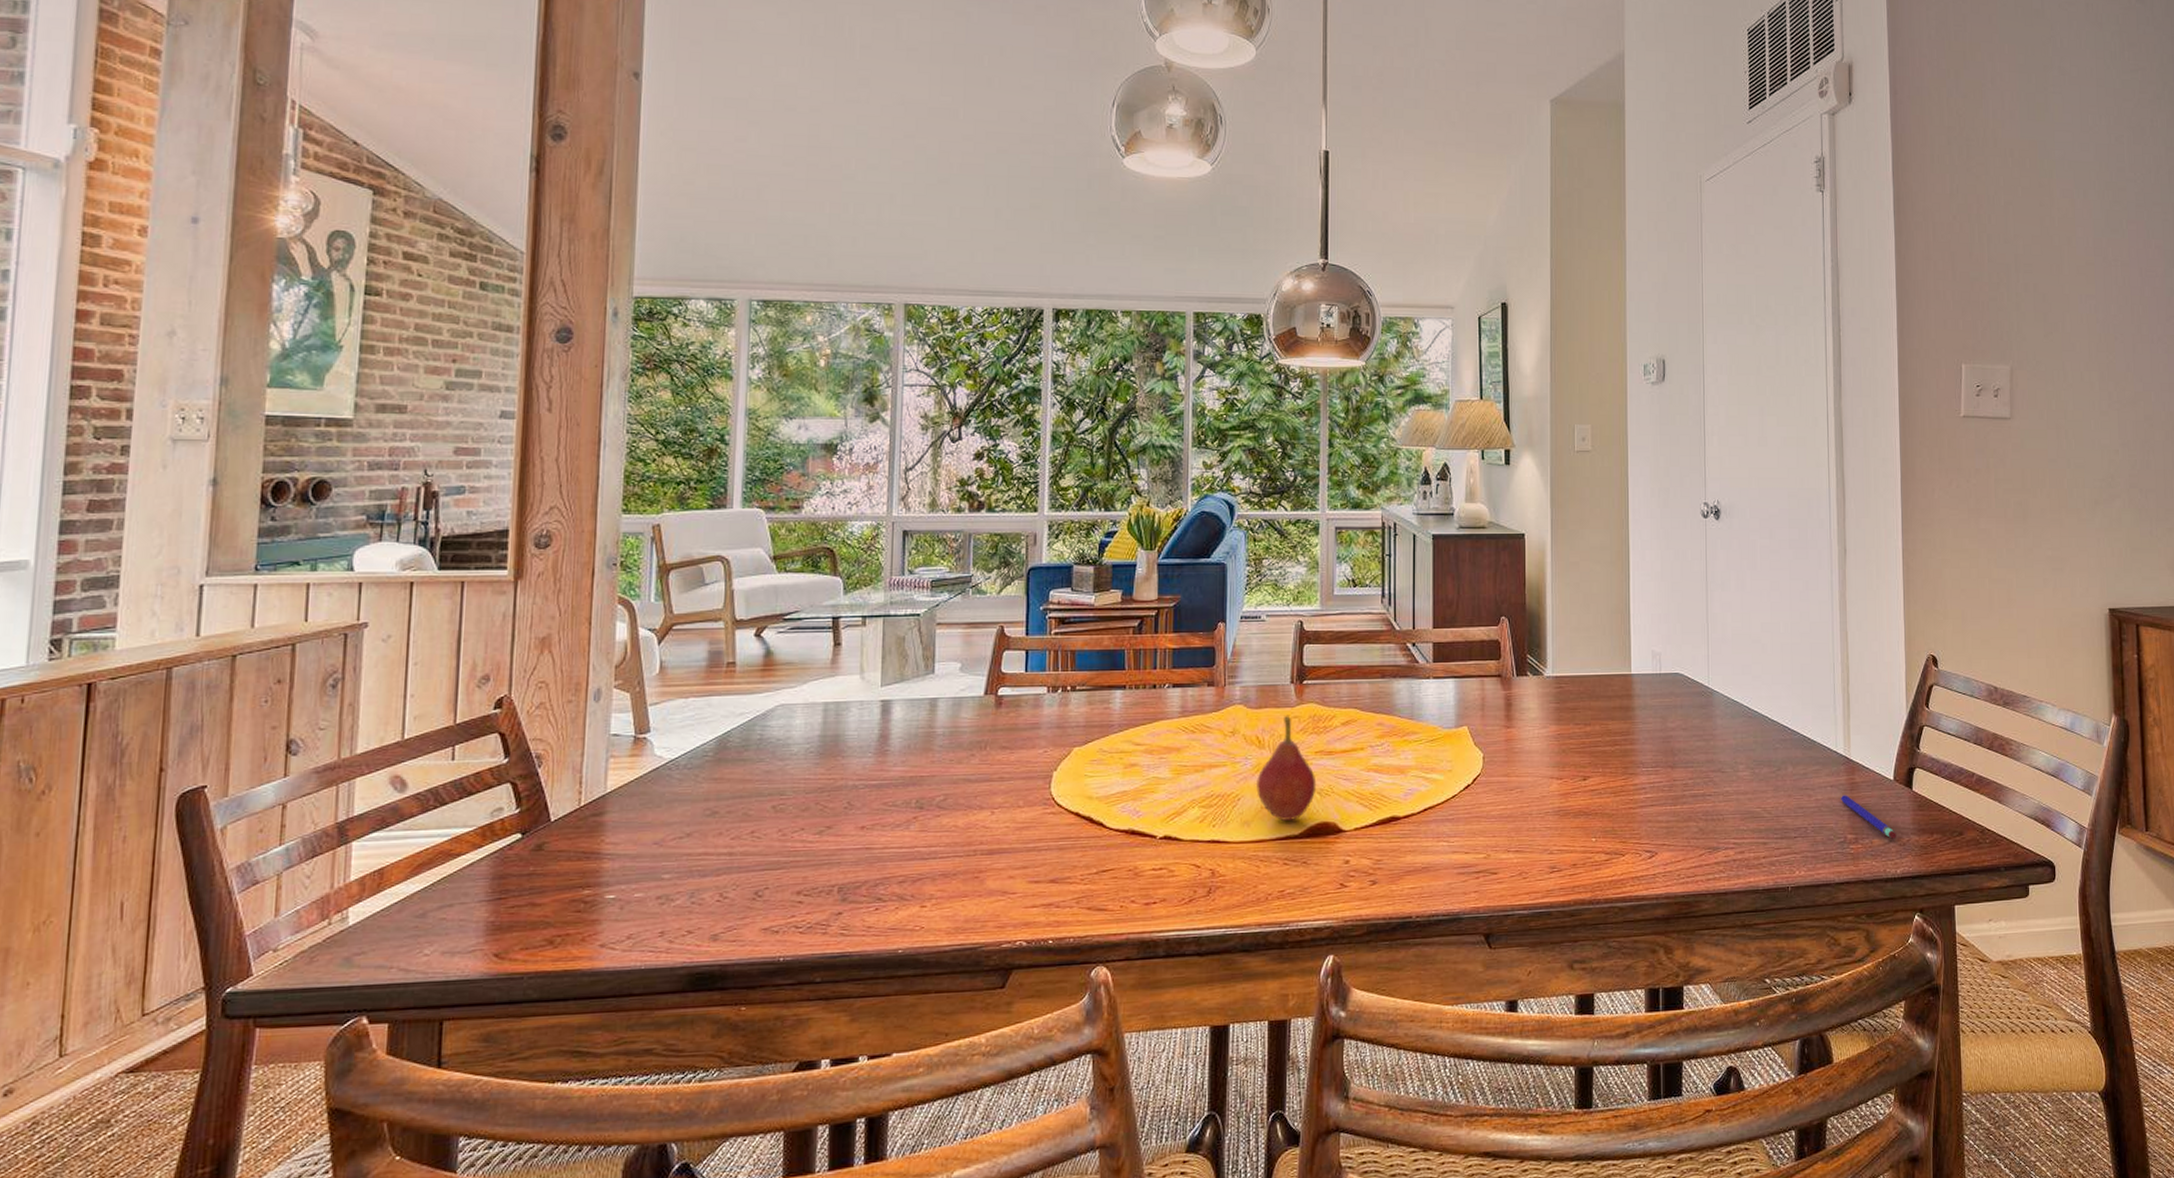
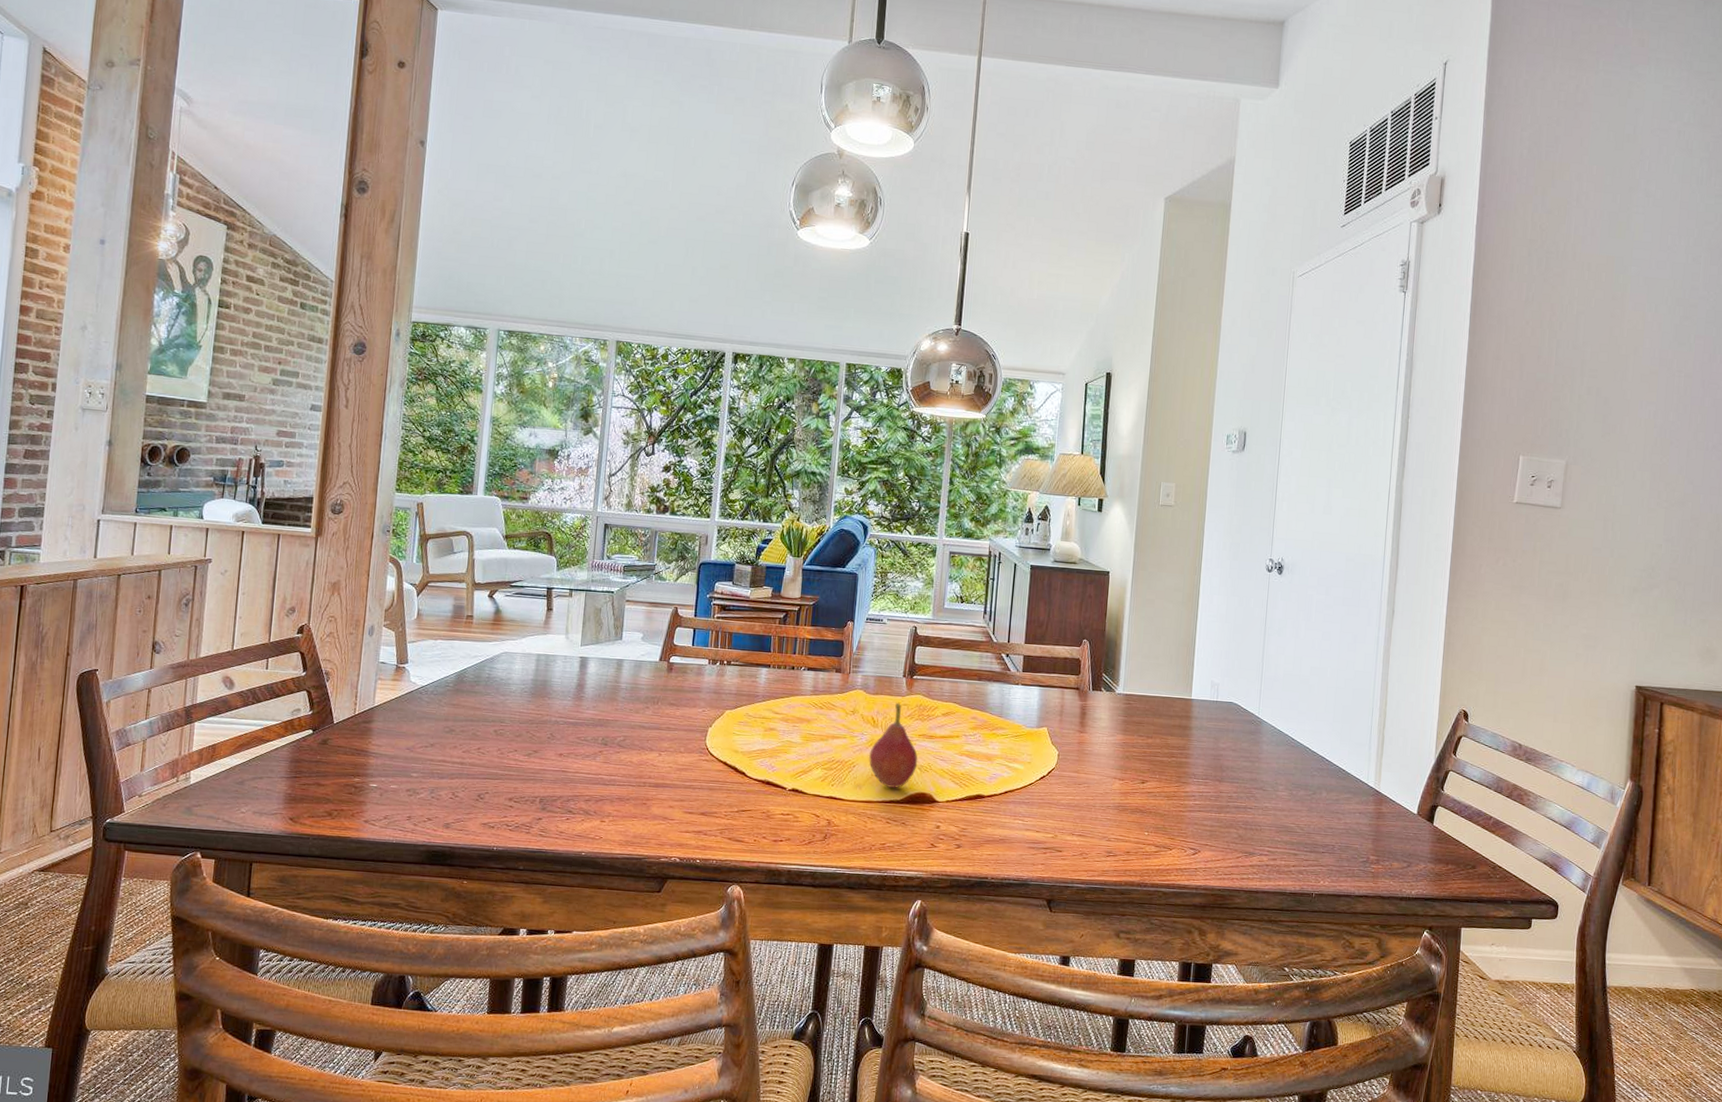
pen: present [1841,795,1896,839] -> none [1367,821,1415,864]

